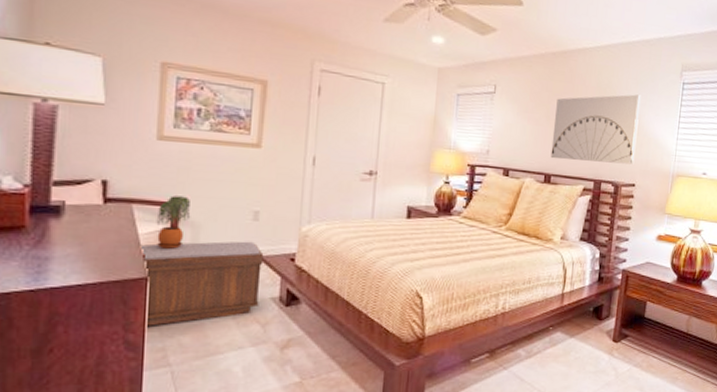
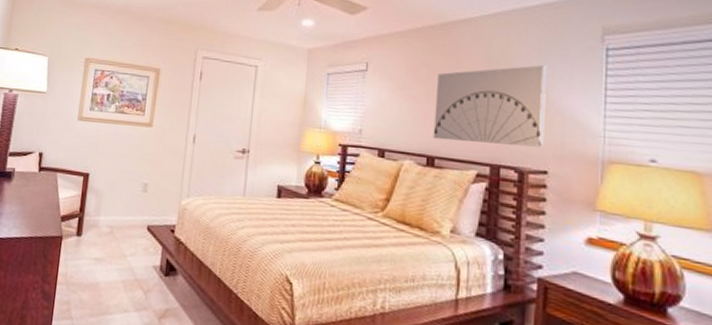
bench: present [138,241,264,326] -> none [58,207,150,280]
potted plant: present [156,196,191,249] -> none [71,167,97,213]

